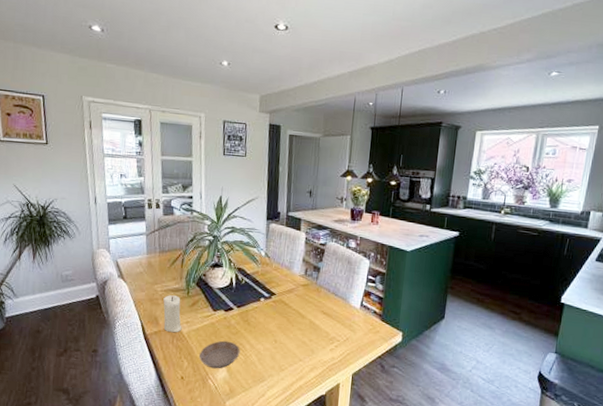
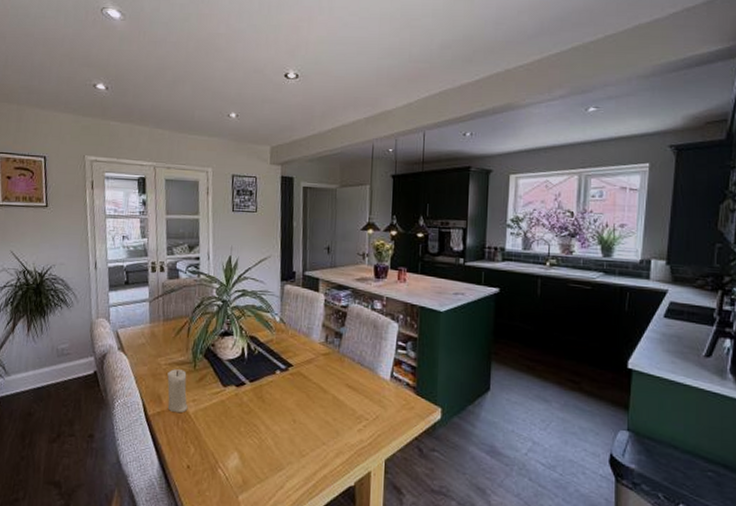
saucer: present [199,340,240,369] -> none [208,421,254,456]

